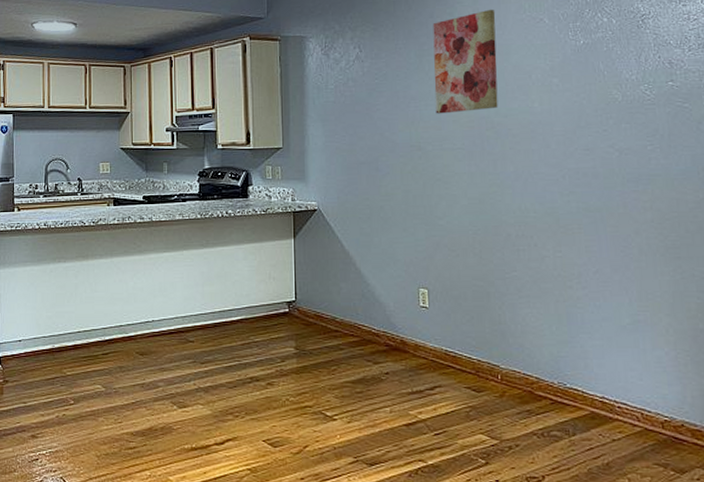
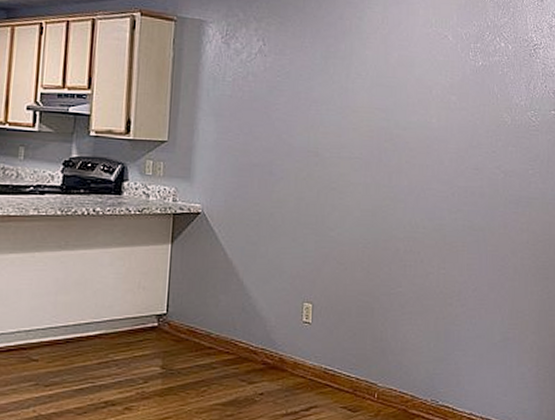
wall art: present [433,9,498,114] -> none [336,19,404,121]

